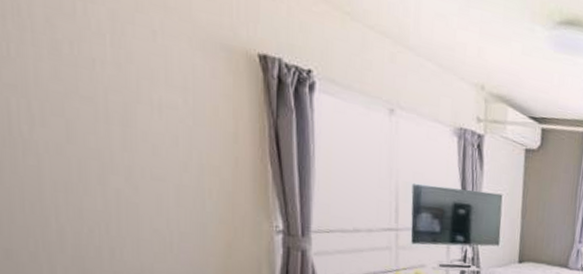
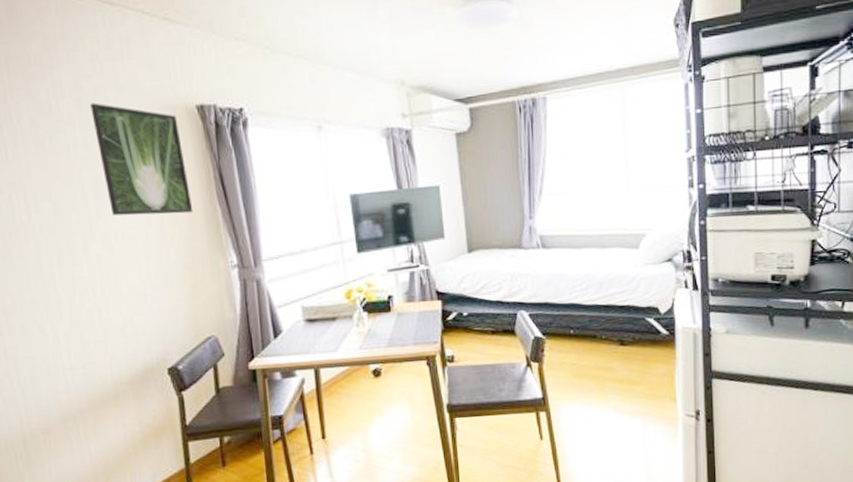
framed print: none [128,18,240,167] -> present [90,103,193,216]

